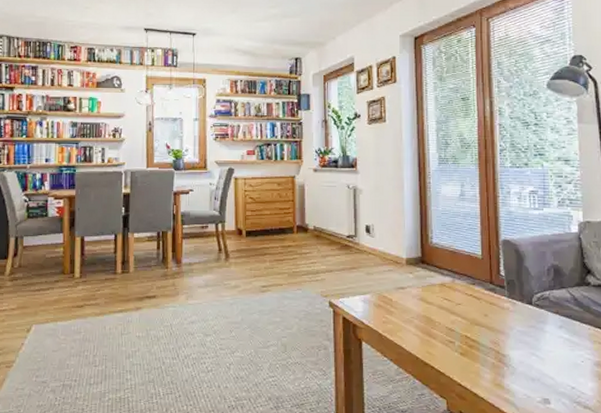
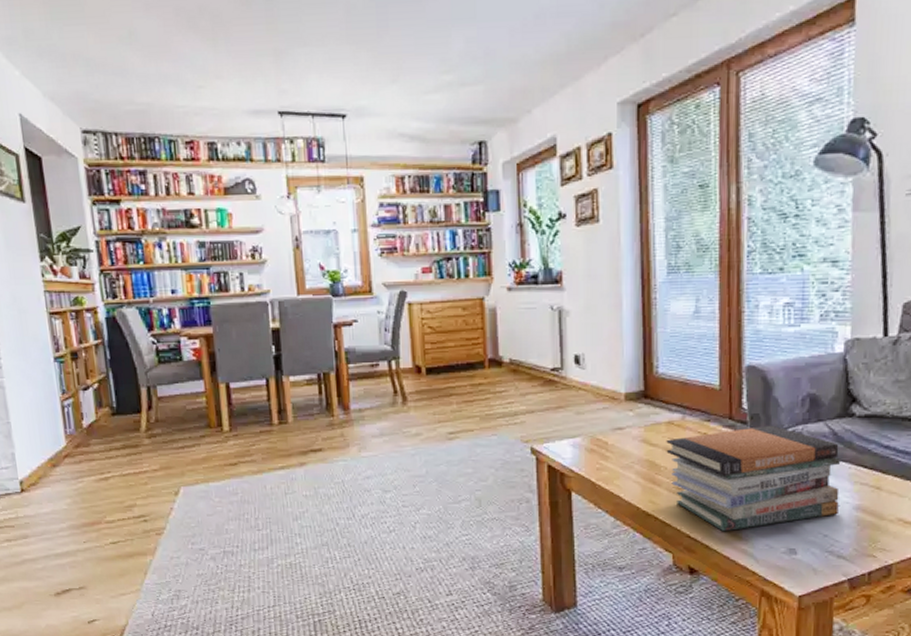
book stack: none [440,290,582,382] -> present [666,425,841,532]

